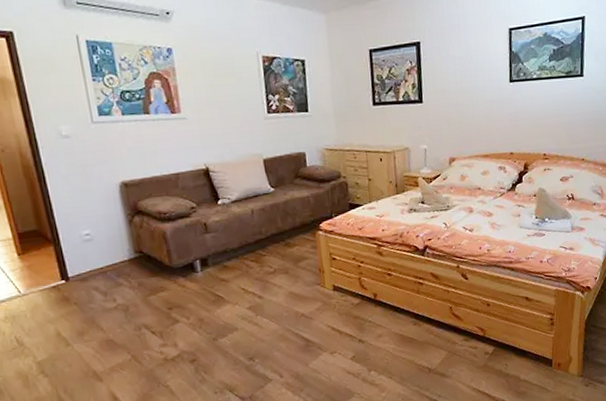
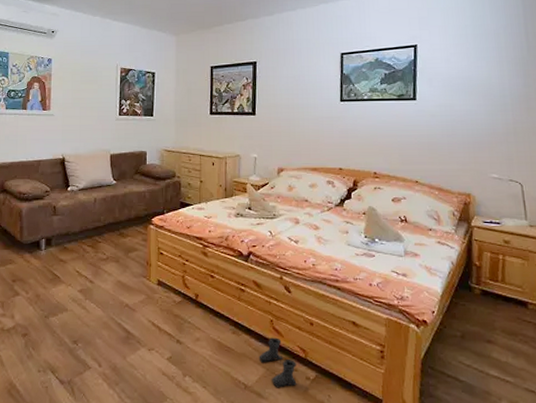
boots: none [440,322,477,366] -> present [258,337,297,388]

